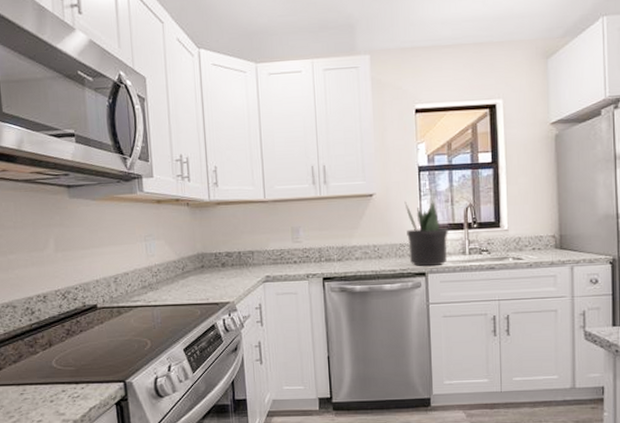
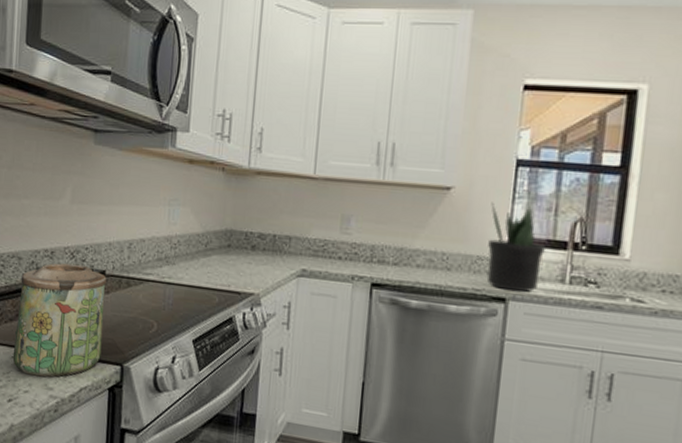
canister: none [18,303,104,406] -> present [12,263,107,378]

